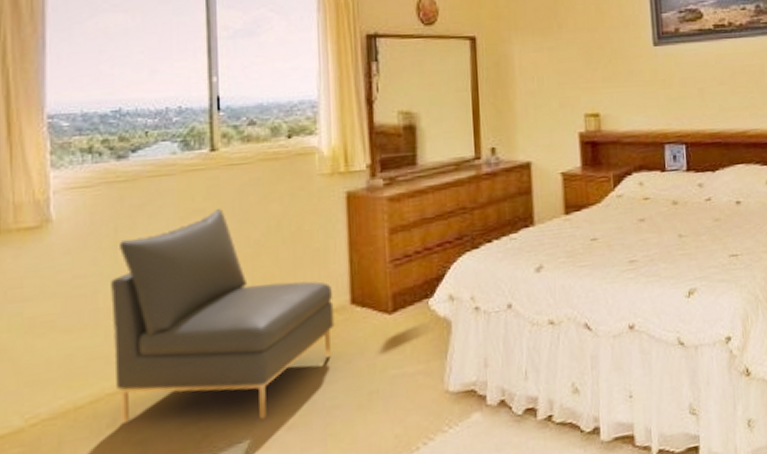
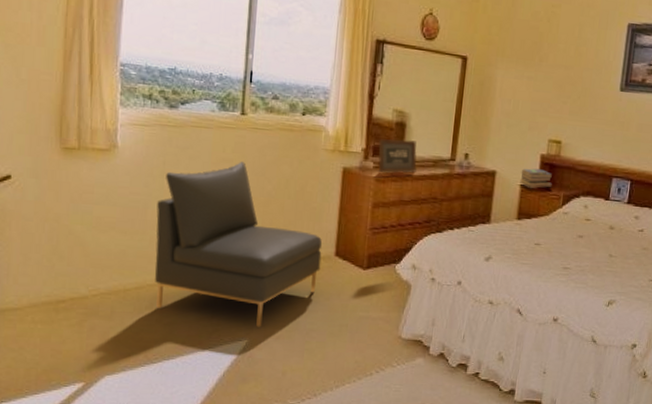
picture frame: none [386,144,436,189] -> present [378,139,417,173]
books: none [559,150,598,175] -> present [520,168,552,189]

